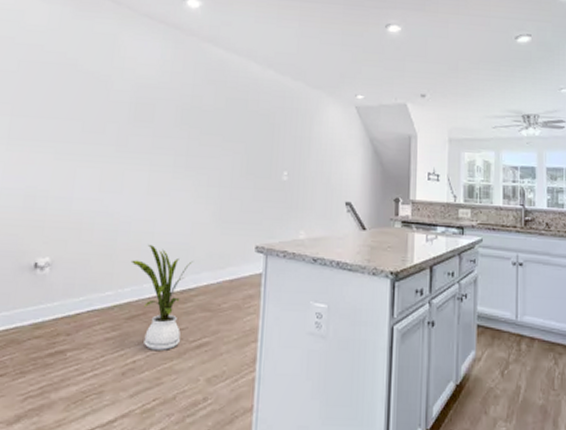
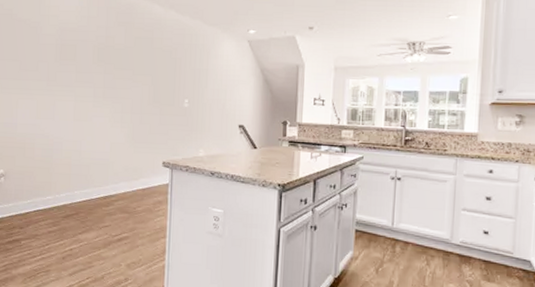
house plant: present [130,245,194,350] -> none [64,161,113,242]

